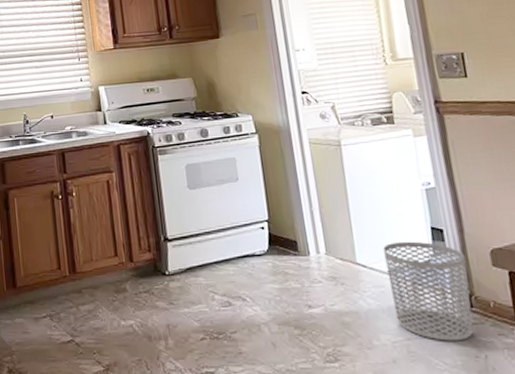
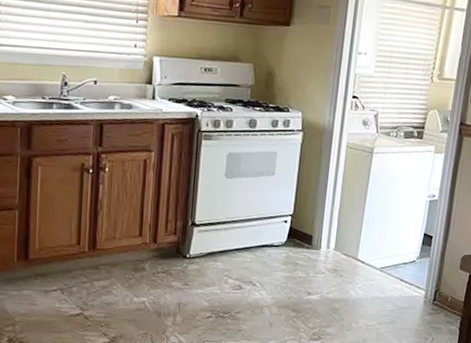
waste bin: present [383,241,474,341] -> none [376,243,442,327]

